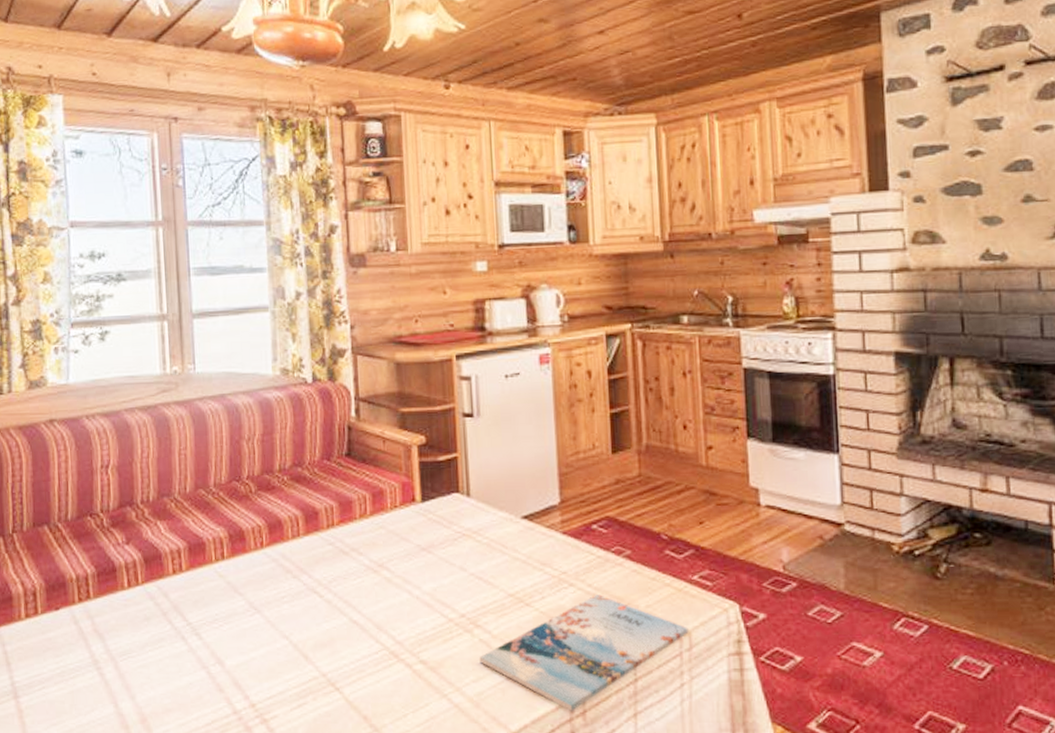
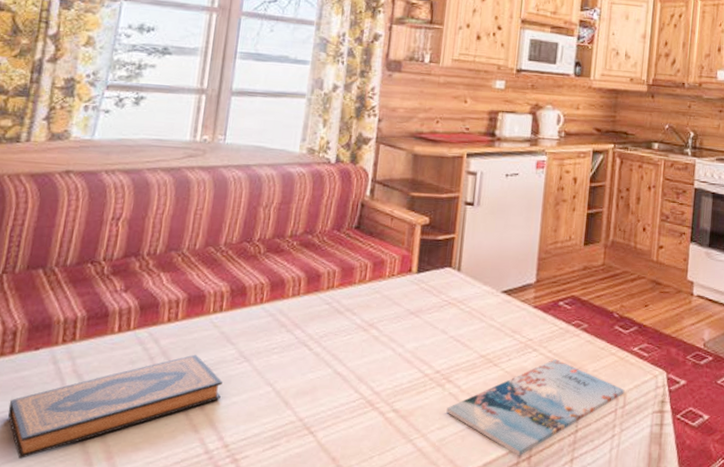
hardback book: none [42,607,239,722] -> present [7,354,223,459]

